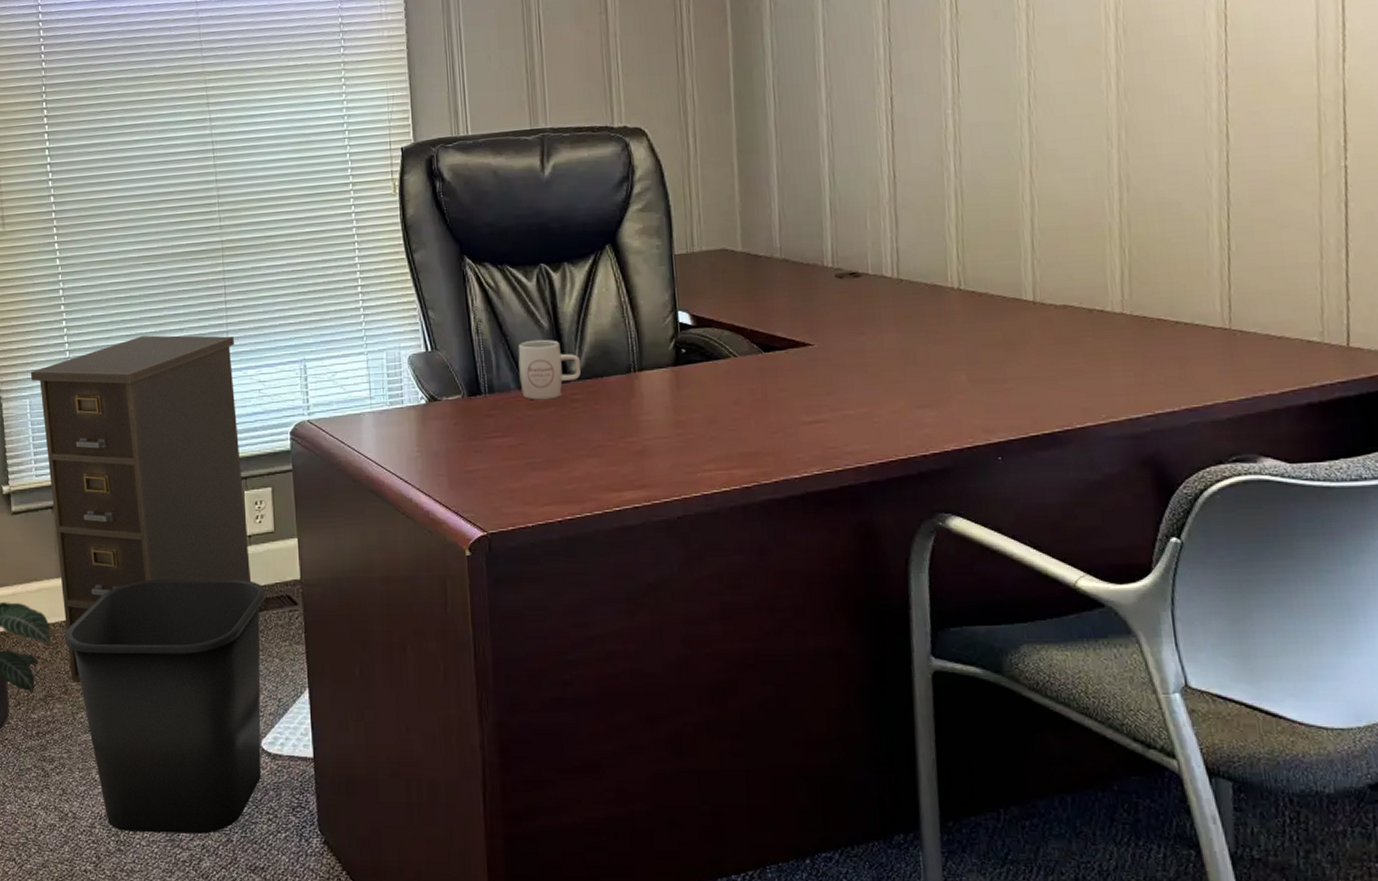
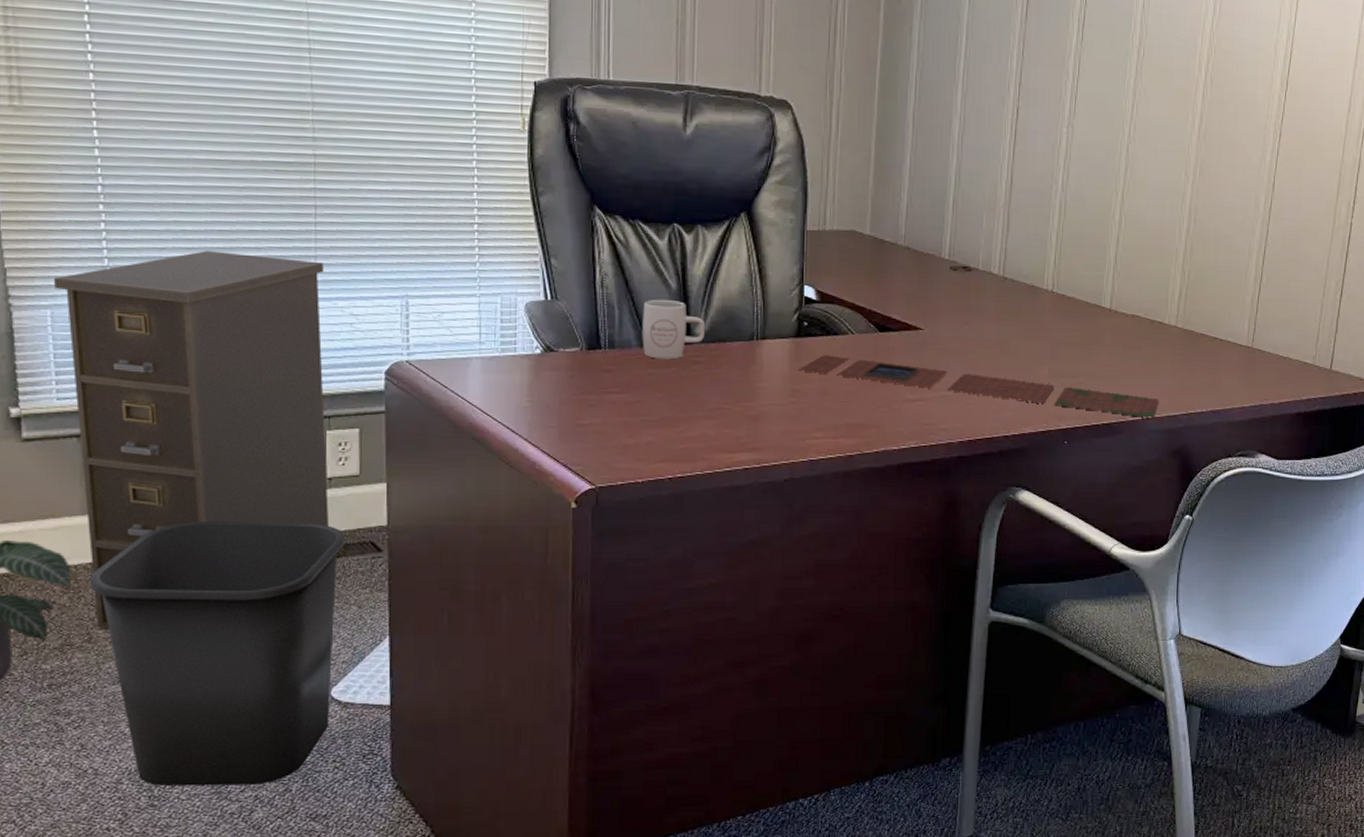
papers: none [681,381,1114,424] -> present [798,355,1159,419]

